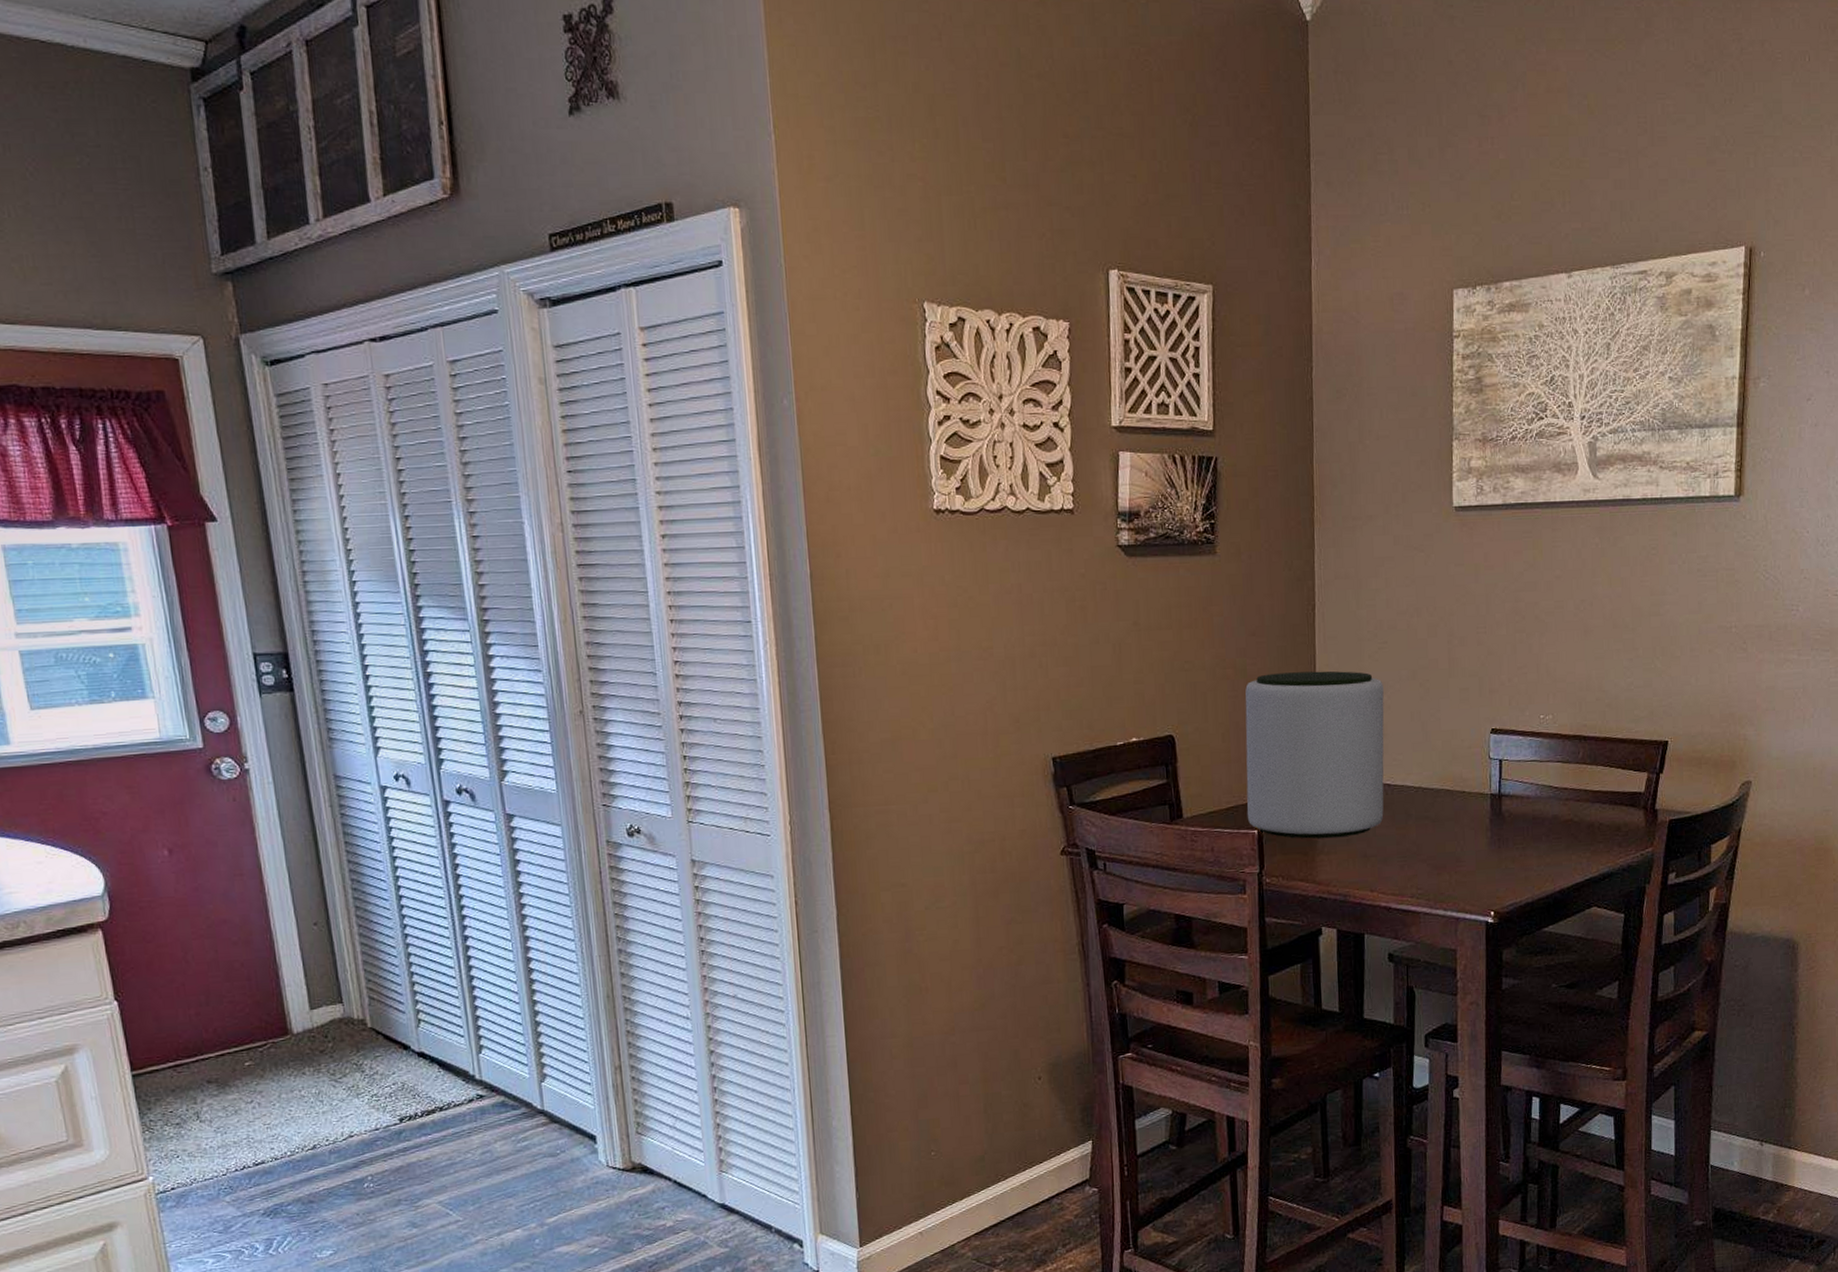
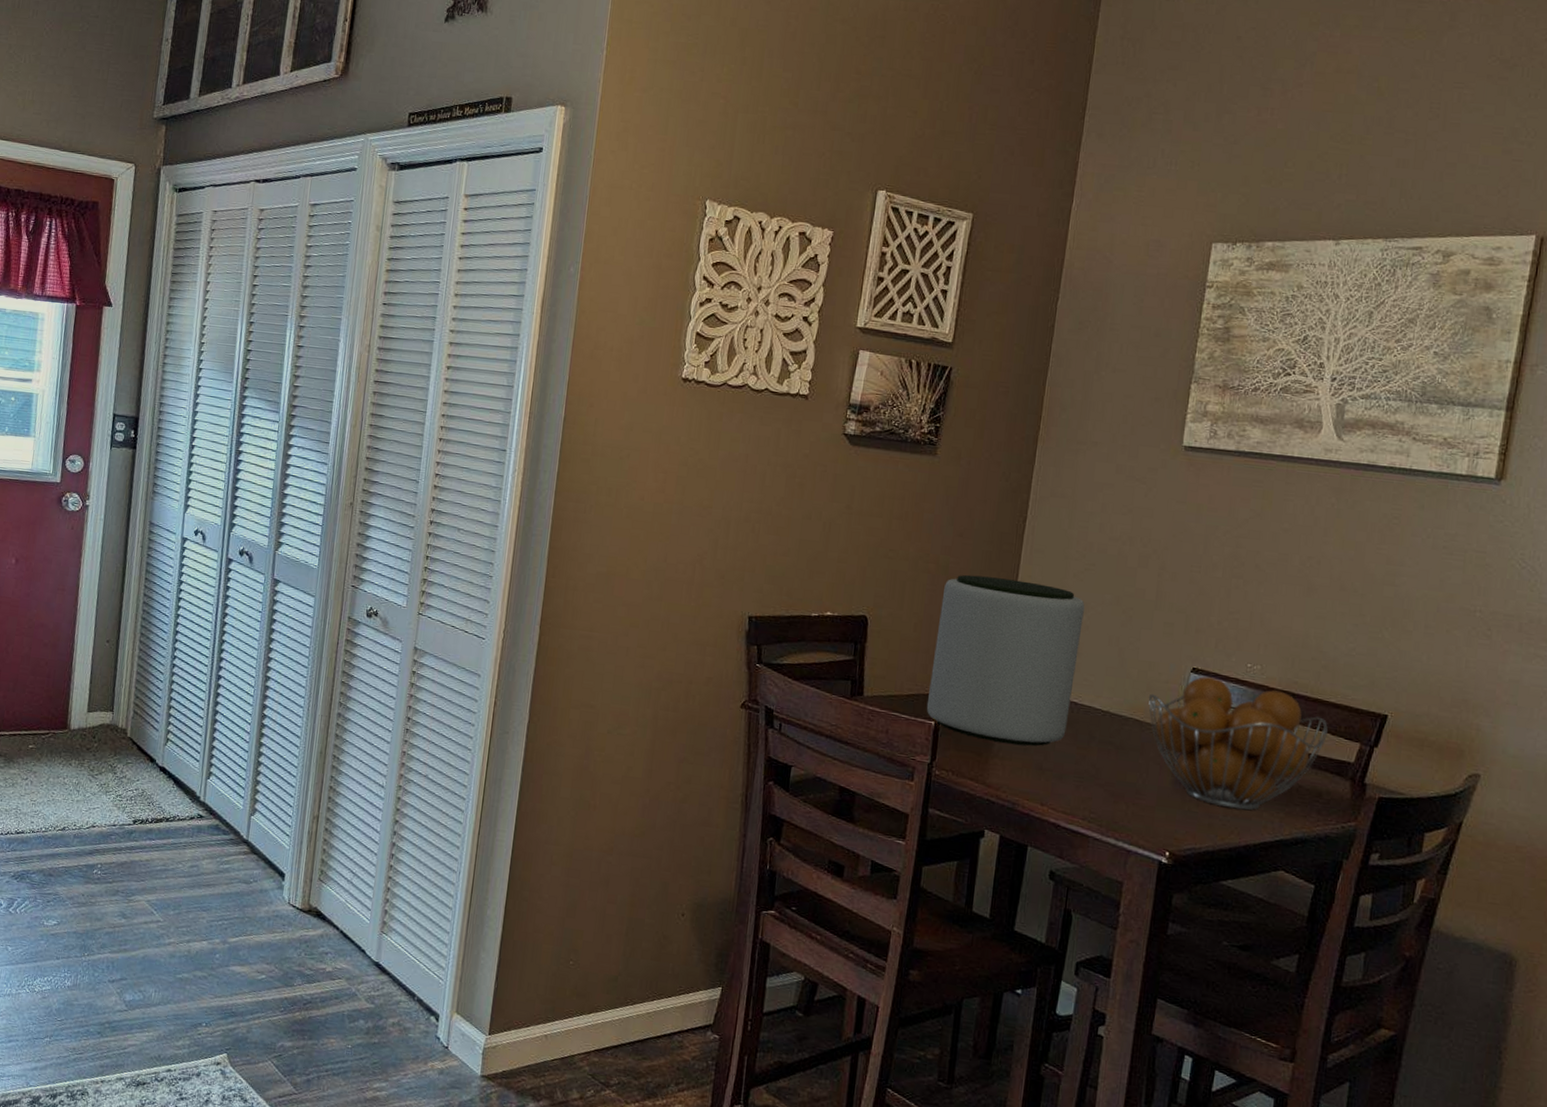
fruit basket: none [1455,734,1618,859] -> present [1148,676,1328,811]

